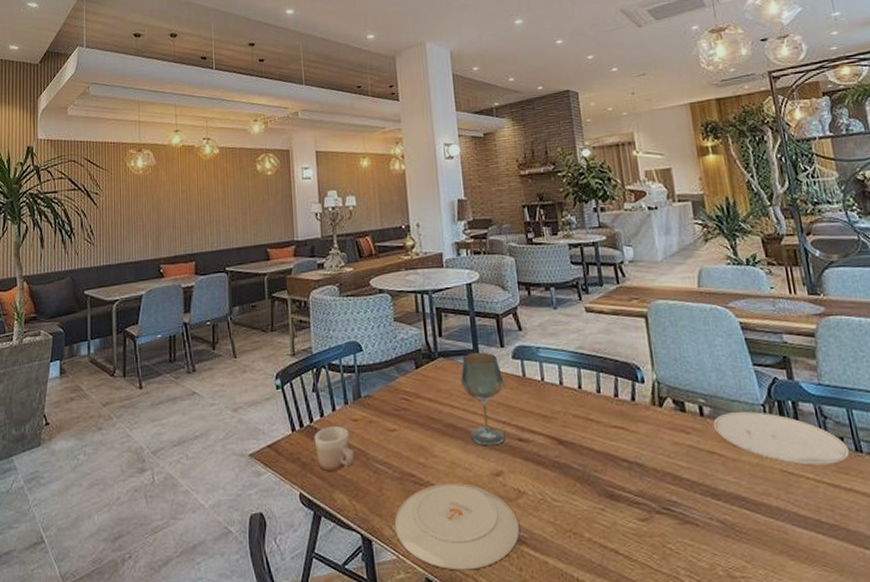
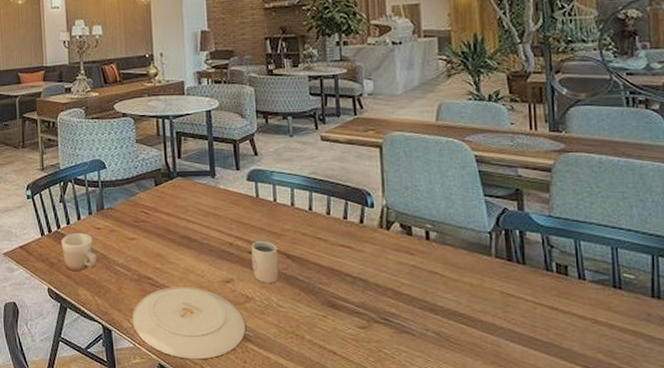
wine glass: present [460,352,506,446] -> none [197,173,238,257]
mug: none [520,426,552,474] -> present [251,242,280,283]
plate: present [712,411,850,466] -> none [437,238,573,290]

